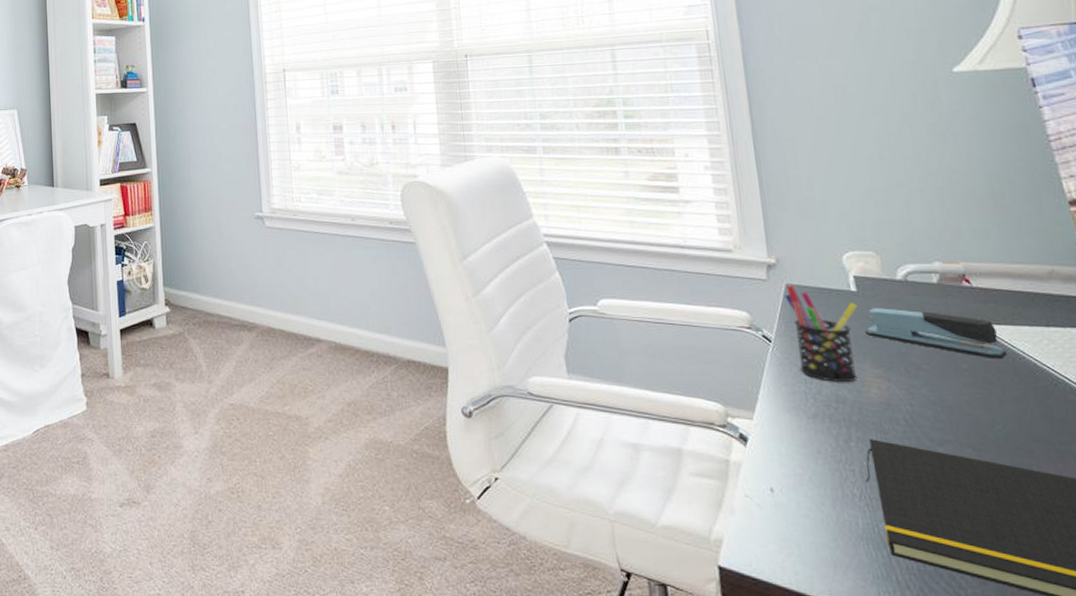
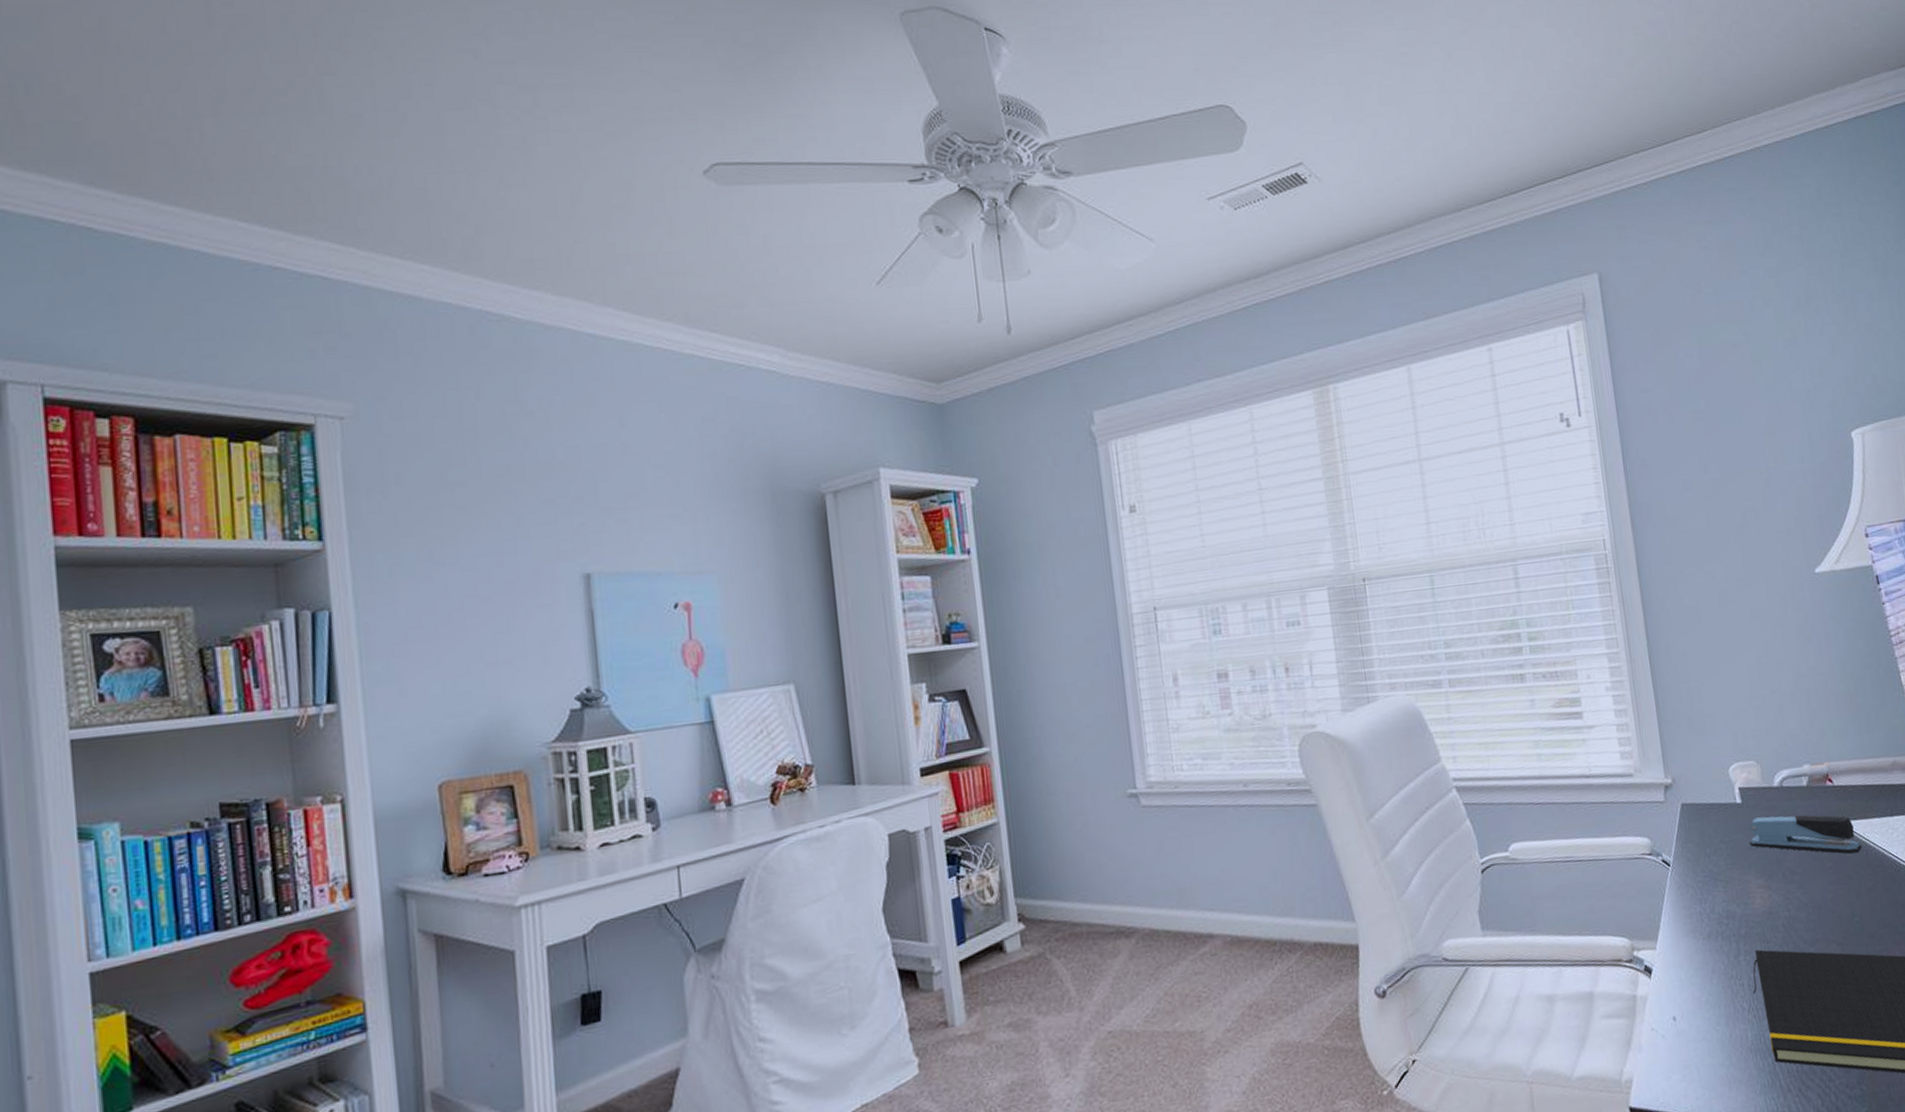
pen holder: present [784,285,858,383] -> none [1680,804,1744,899]

